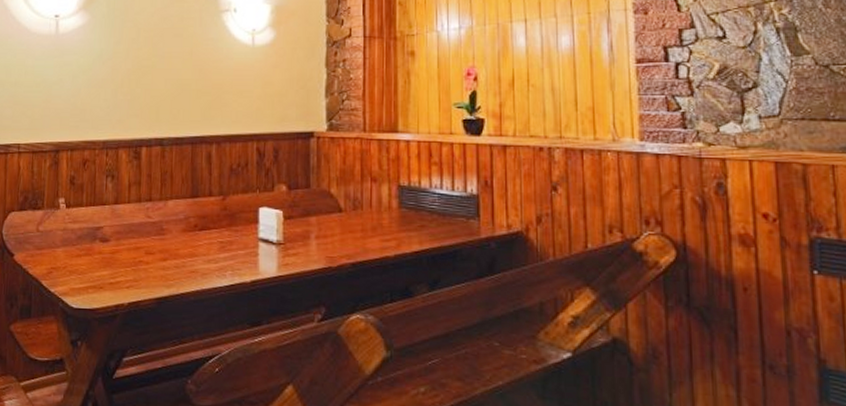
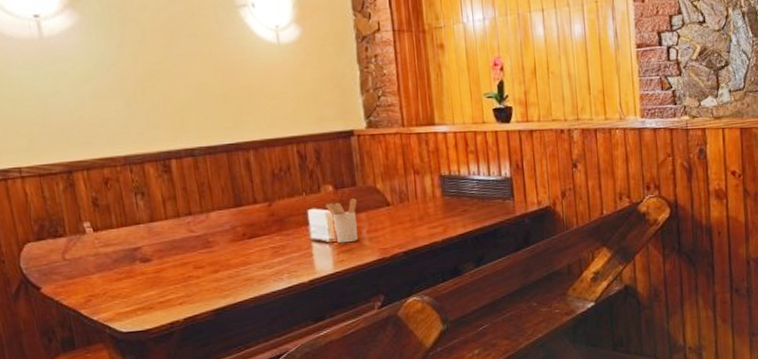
utensil holder: none [277,201,309,247] -> present [325,198,358,243]

